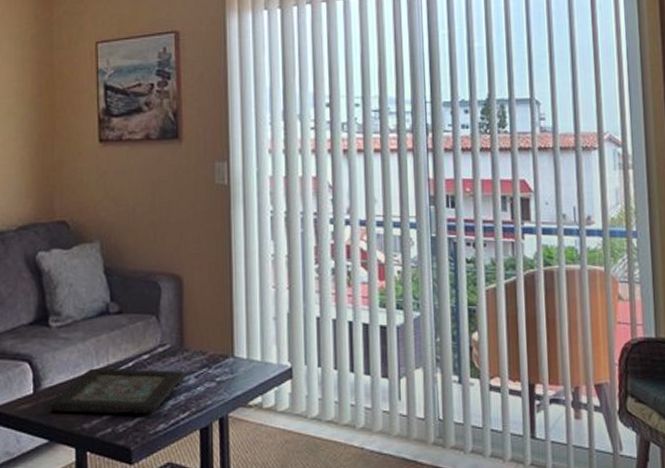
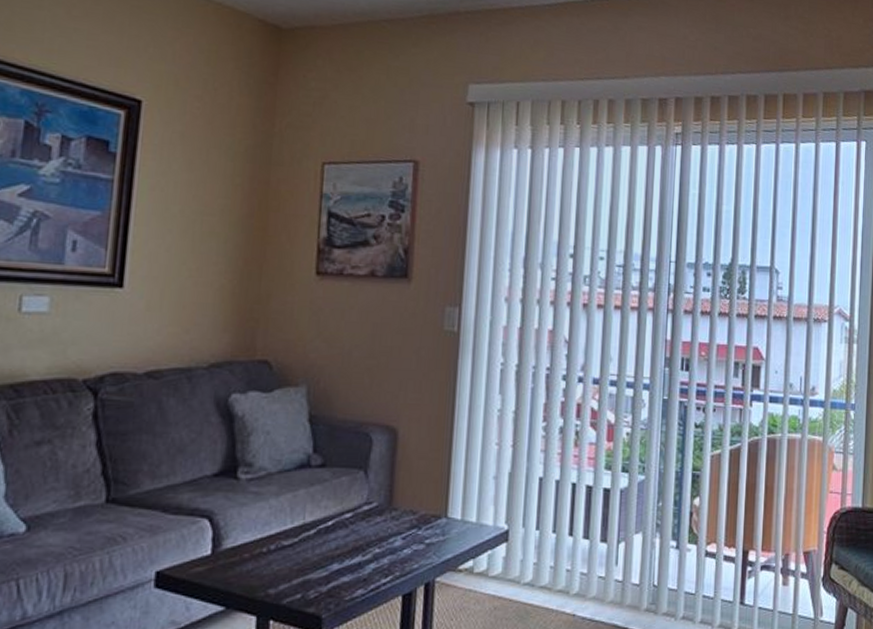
decorative tray: present [49,368,185,415] -> none [228,526,391,579]

